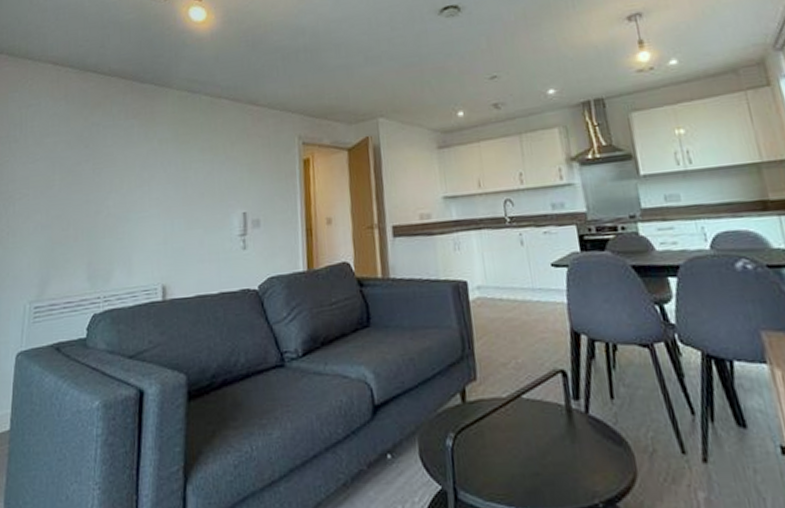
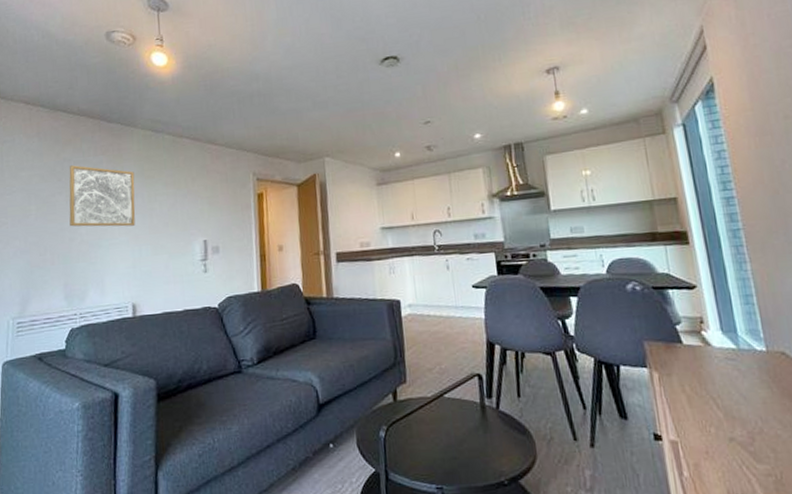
wall art: none [96,130,168,199] -> present [69,165,136,227]

